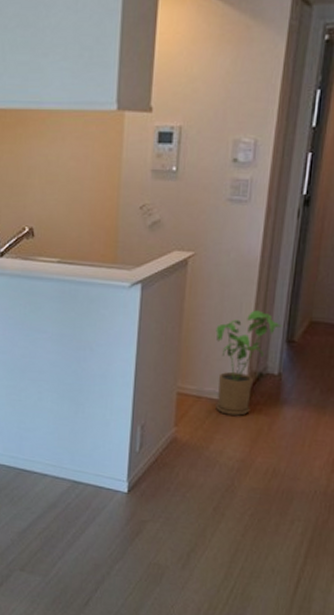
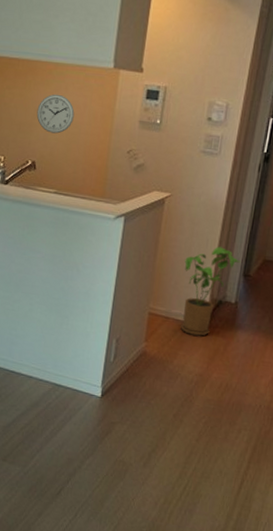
wall clock: none [30,146,75,193] -> present [36,94,75,134]

